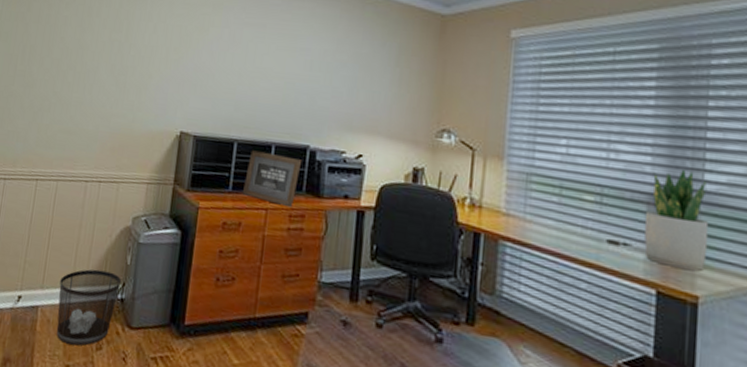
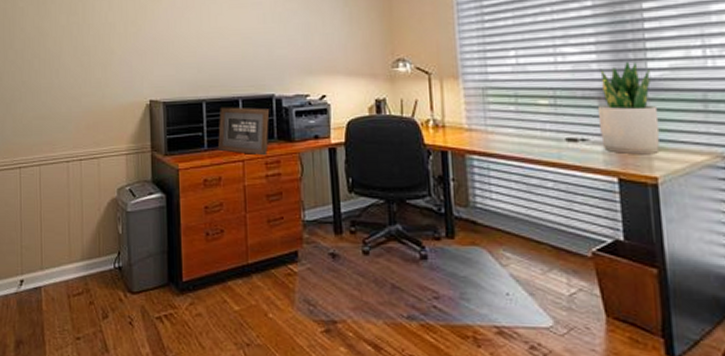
waste bin: present [56,269,121,346] -> none [58,243,116,318]

